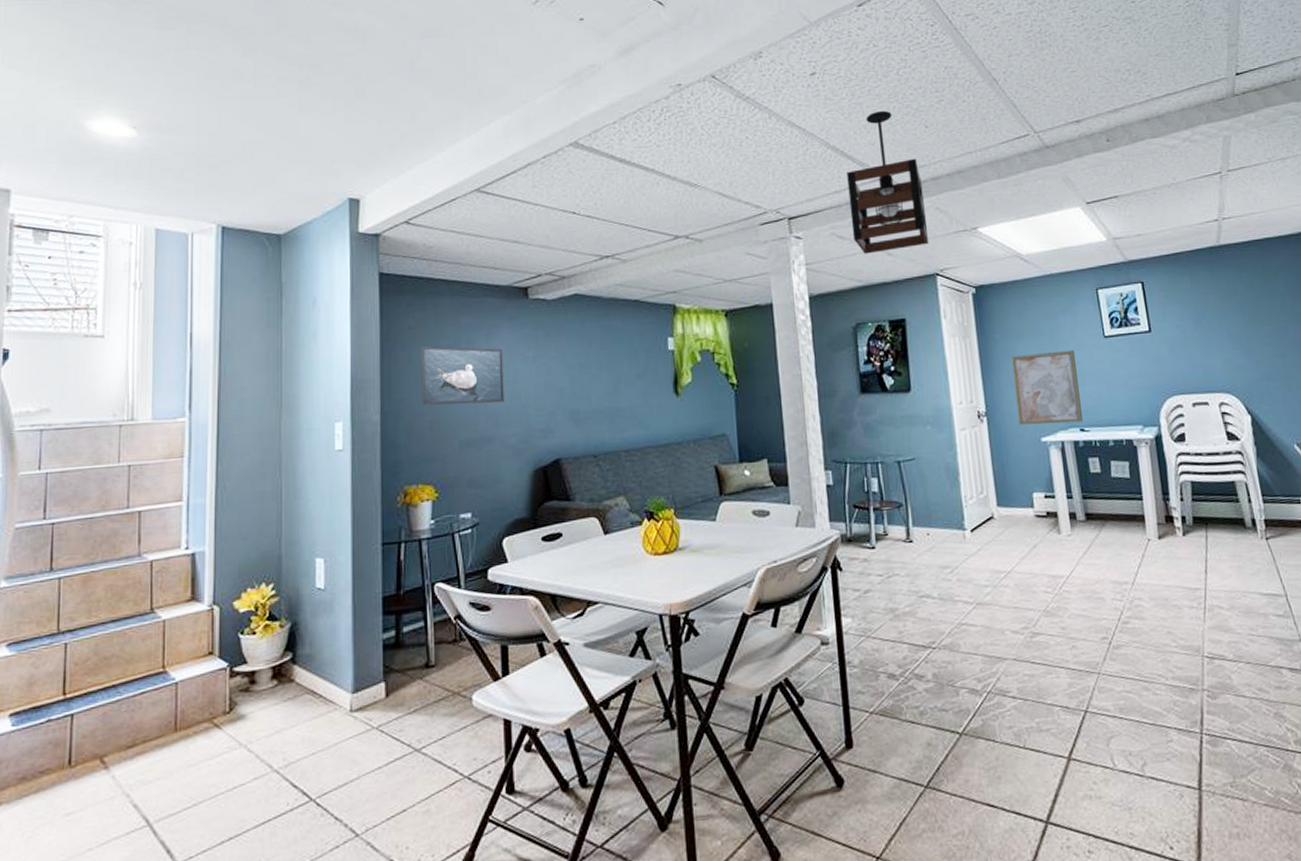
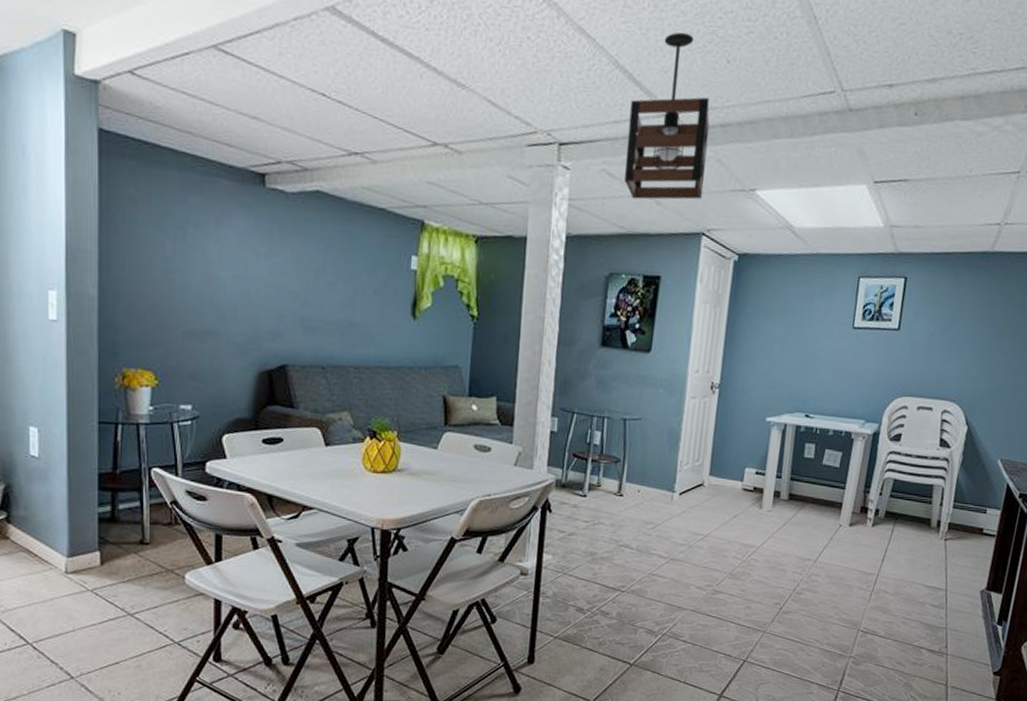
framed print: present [420,345,505,406] -> none [143,221,234,298]
wall art: present [1011,349,1083,425] -> none [749,333,820,408]

